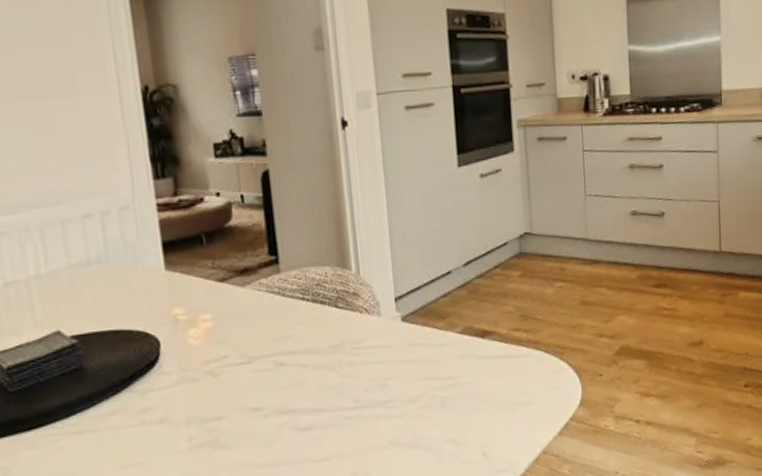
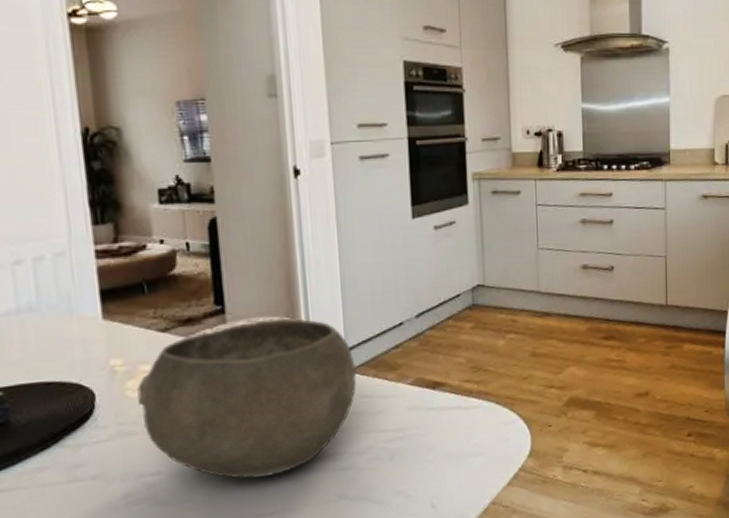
bowl: none [198,268,407,424] -> present [137,318,357,479]

